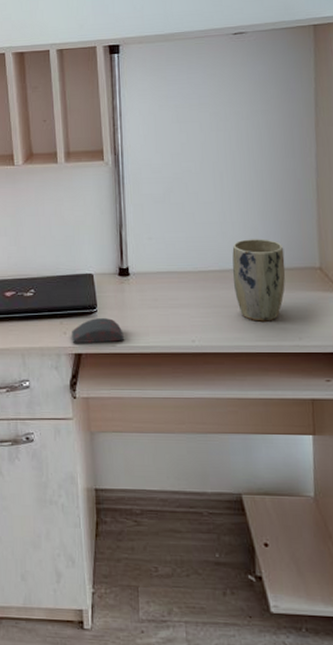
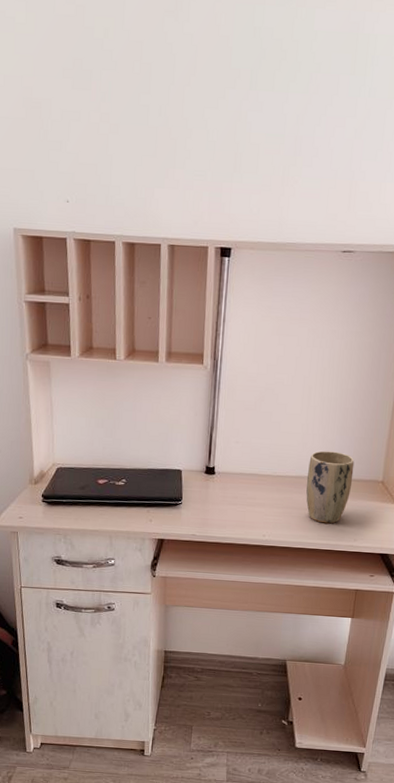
computer mouse: present [72,318,124,344] -> none [156,509,204,532]

